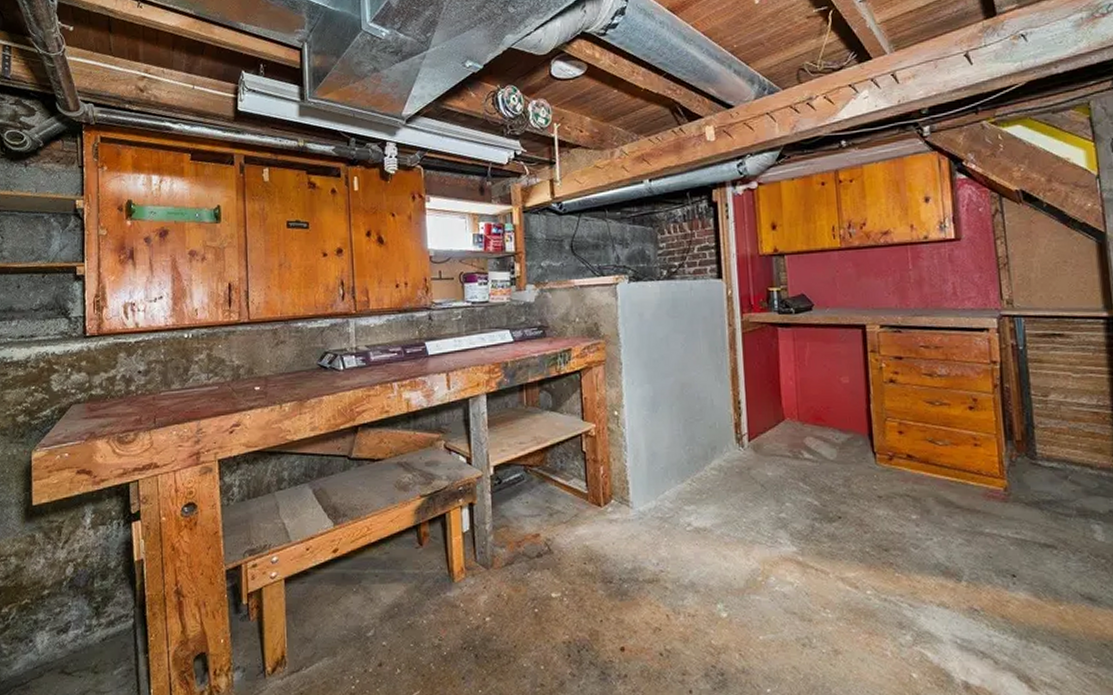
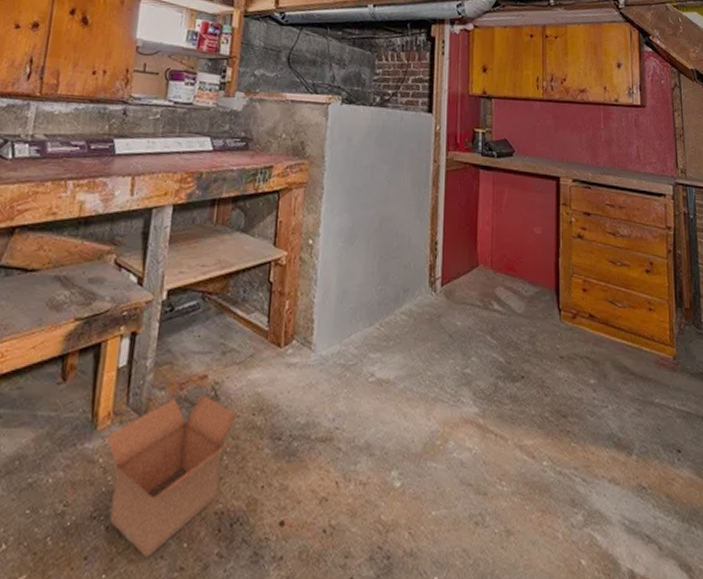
cardboard box: none [463,549,573,678] -> present [106,394,237,559]

